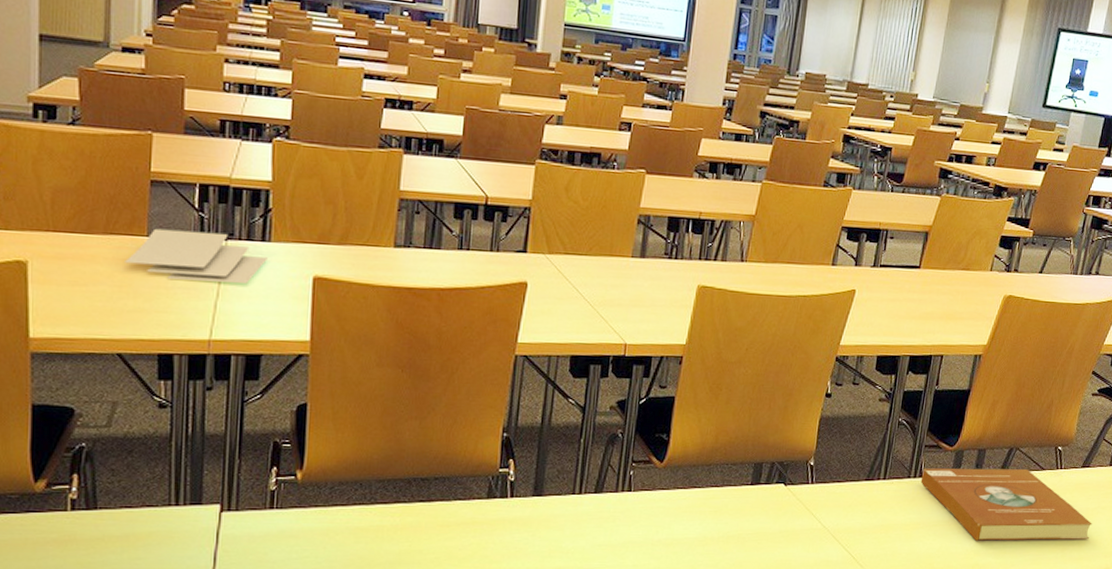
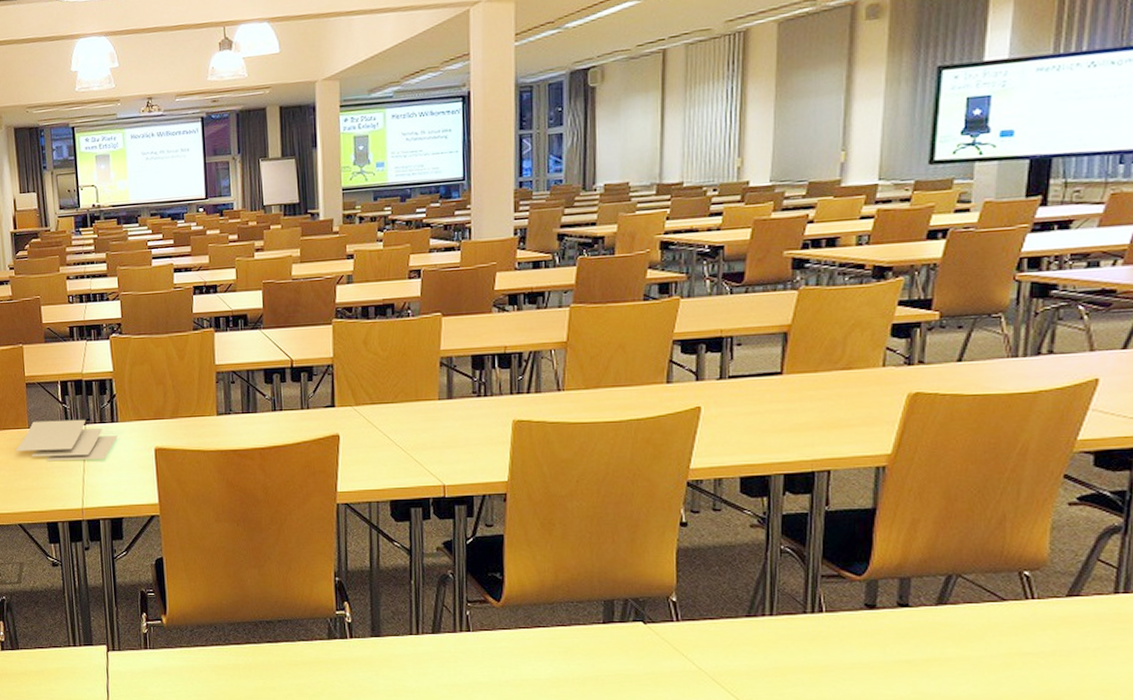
book: present [920,468,1092,541] -> none [821,600,1097,688]

